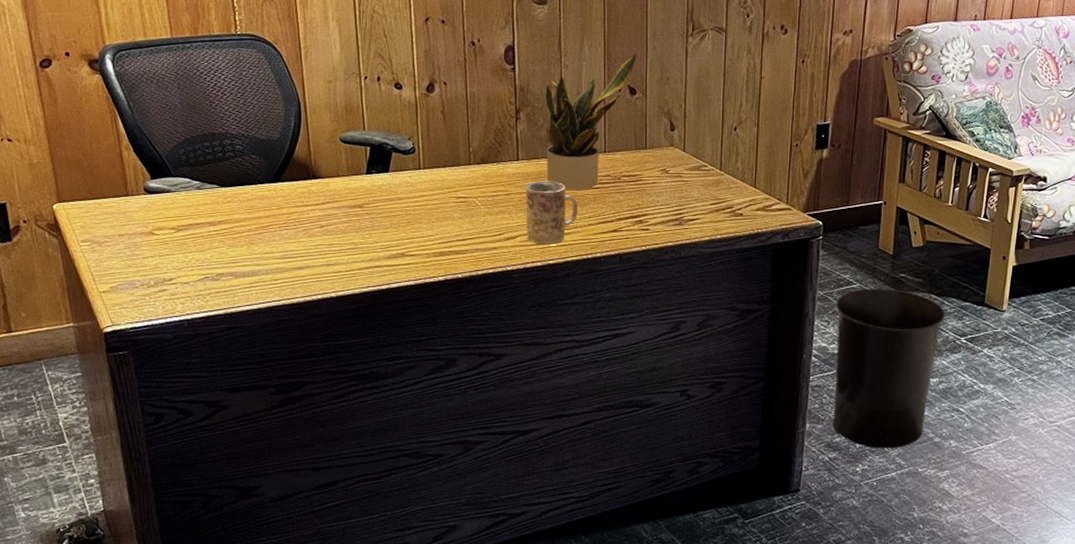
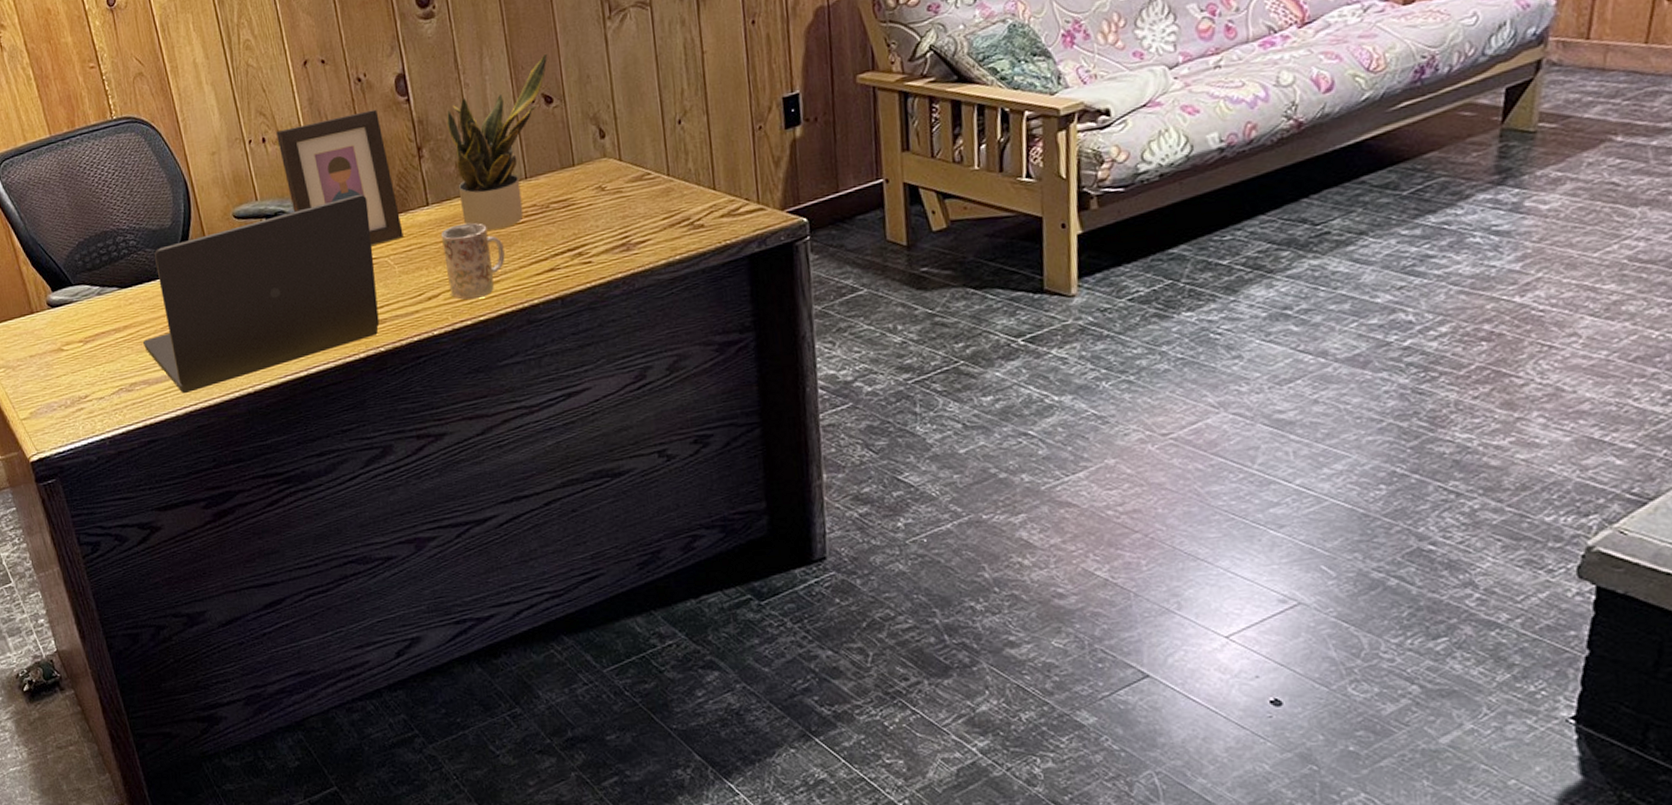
laptop: none [235,140,465,290] -> present [142,193,380,394]
picture frame: none [391,71,493,186] -> present [276,109,404,245]
waste bin: present [833,288,945,449] -> none [840,288,991,496]

